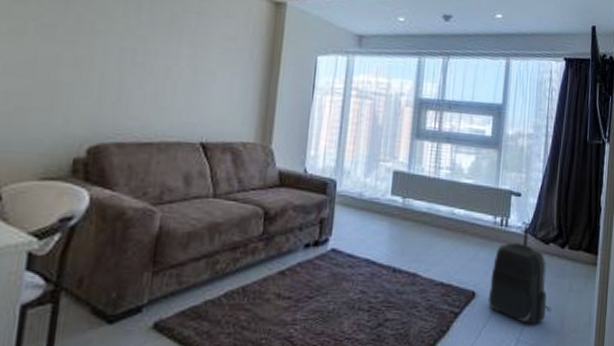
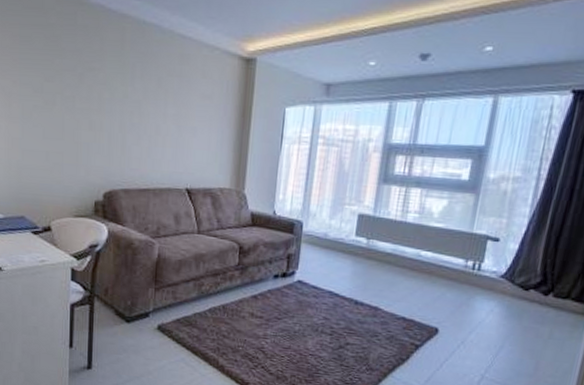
rolling backpack: present [487,222,552,325] -> none [451,267,525,365]

